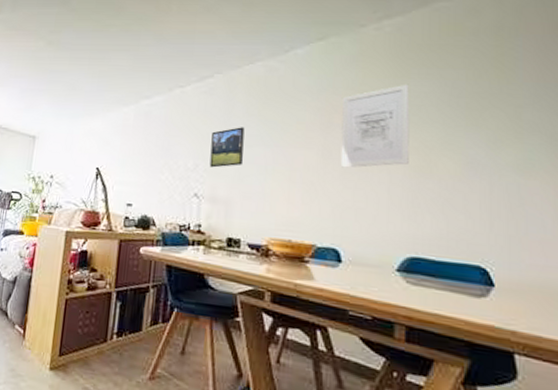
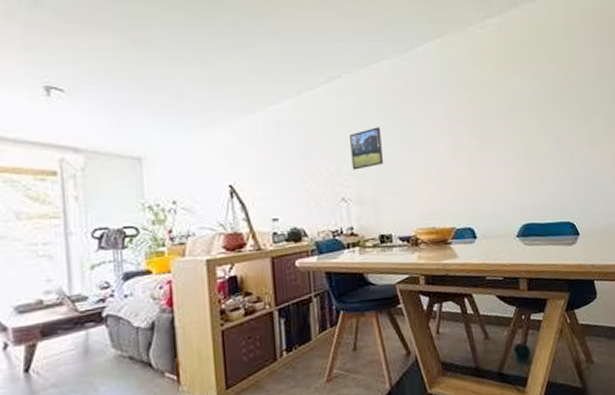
wall art: present [340,84,410,168] -> none [462,78,517,157]

